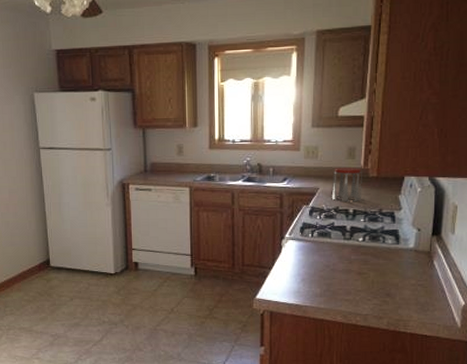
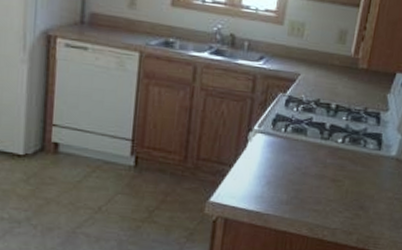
jar: present [331,167,362,203] -> none [313,51,352,96]

